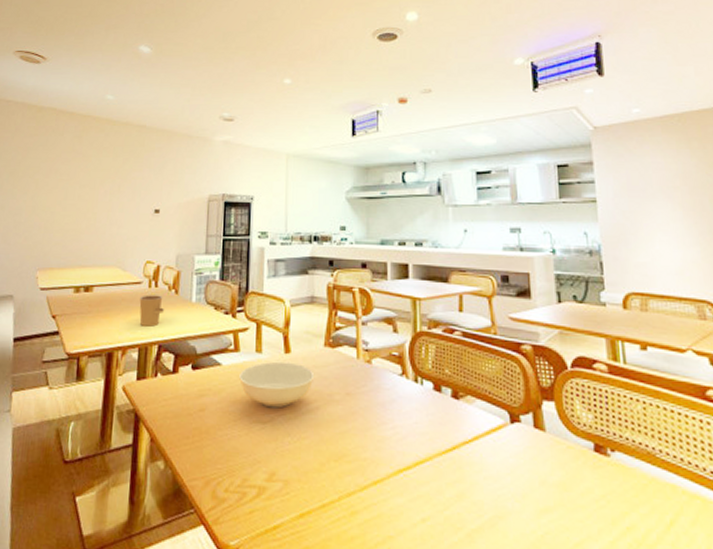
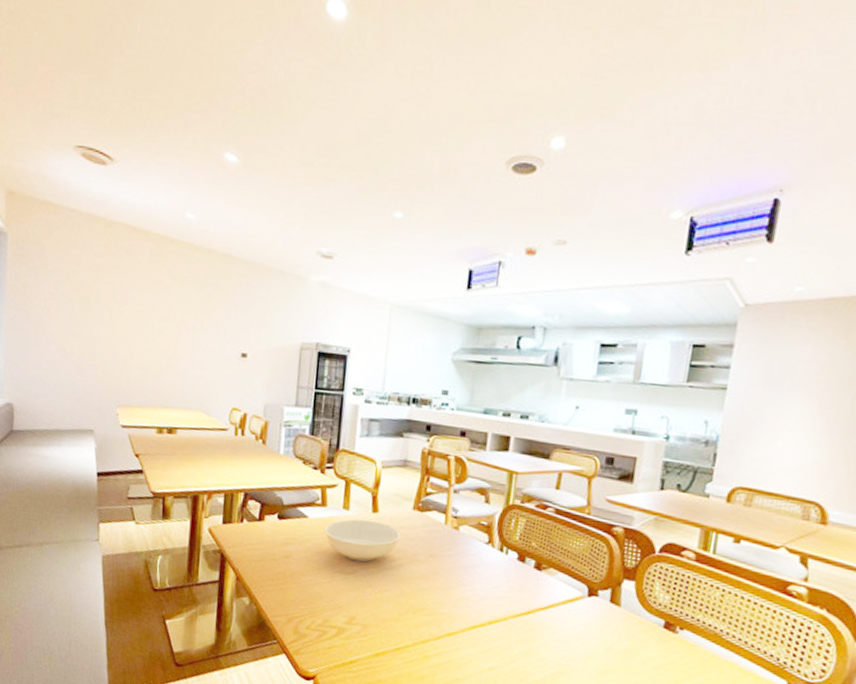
cup: present [139,295,164,328] -> none [225,442,250,475]

